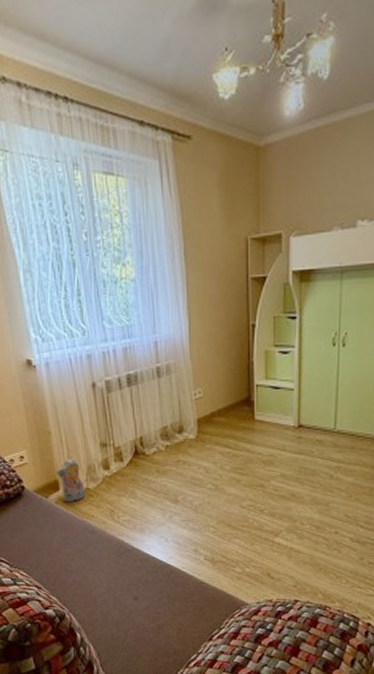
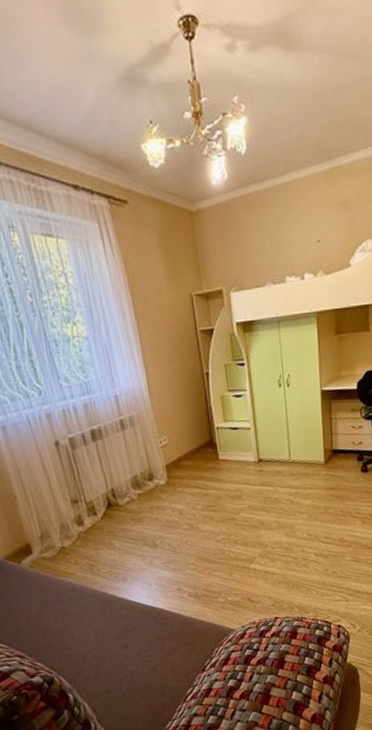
plush toy: present [56,457,86,503] -> none [27,518,62,565]

